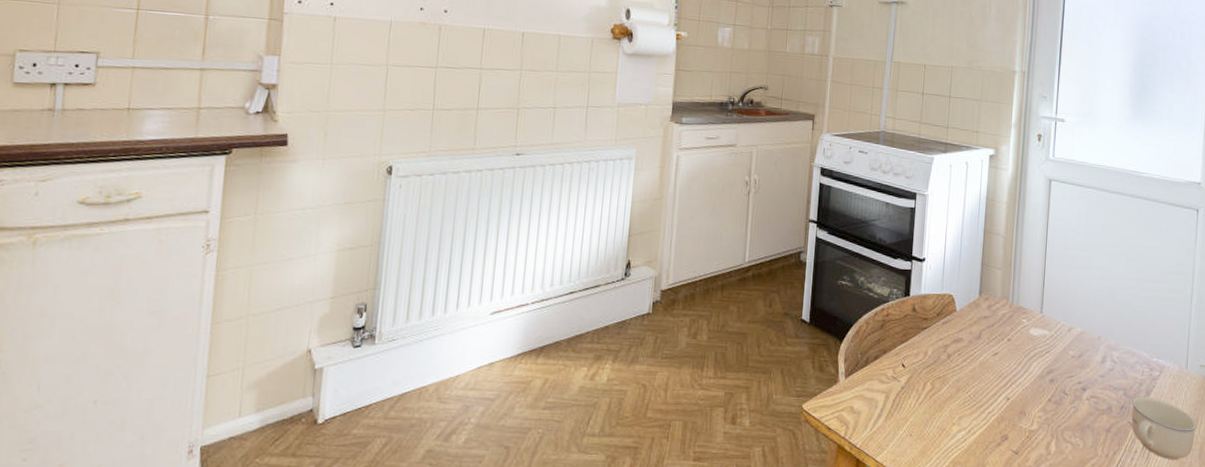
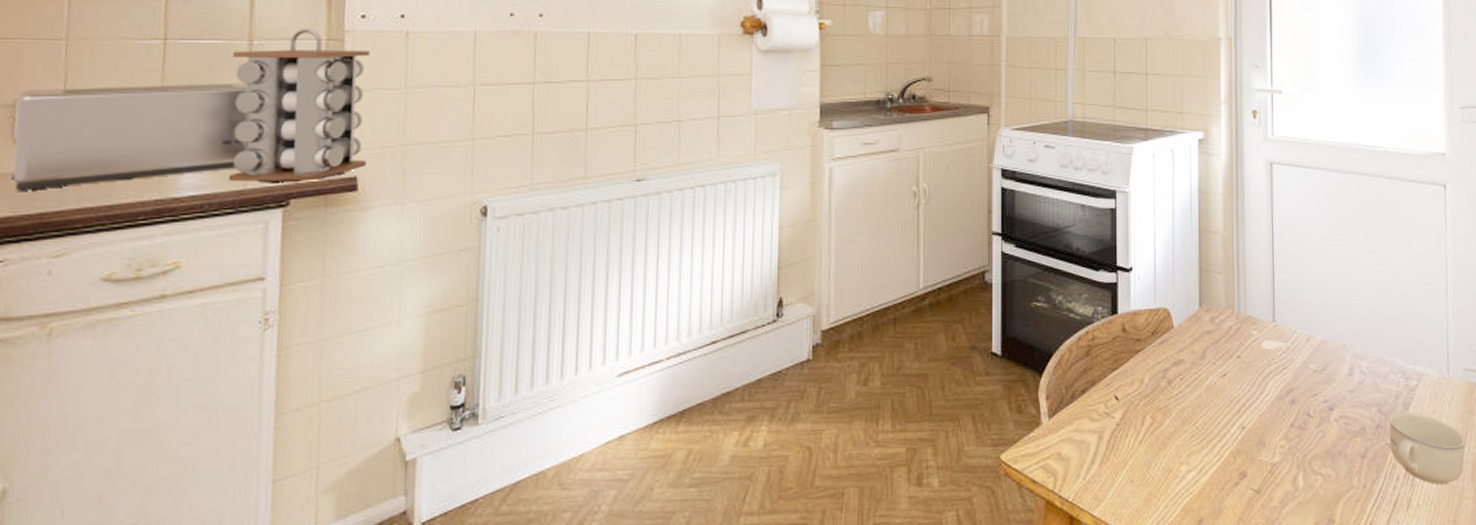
toaster: none [9,43,204,126] -> present [12,83,249,191]
spice rack: none [183,8,304,135] -> present [228,28,370,183]

